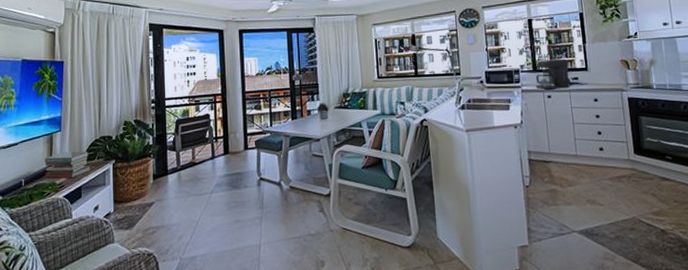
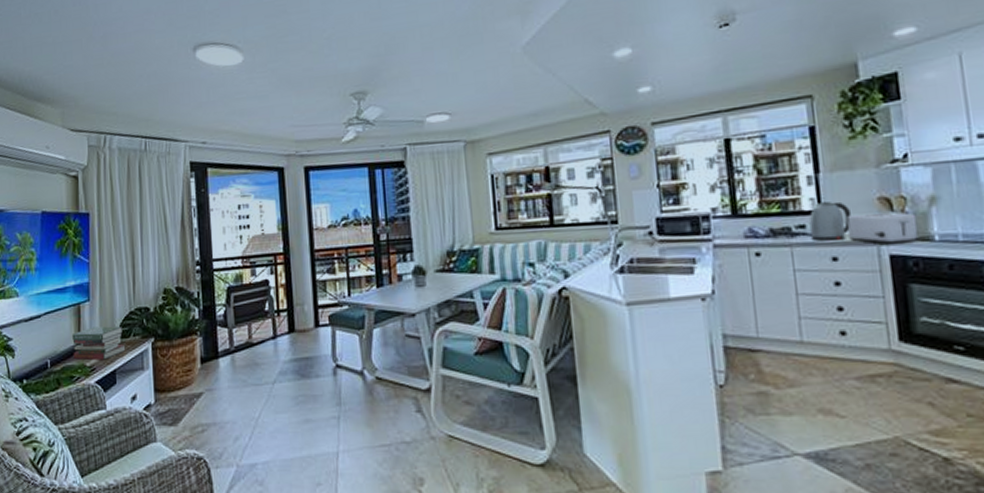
coffee maker: present [536,59,570,90] -> none [737,197,792,244]
kettle: none [580,62,605,88] -> present [809,201,851,241]
toaster: none [602,70,644,91] -> present [847,212,918,244]

